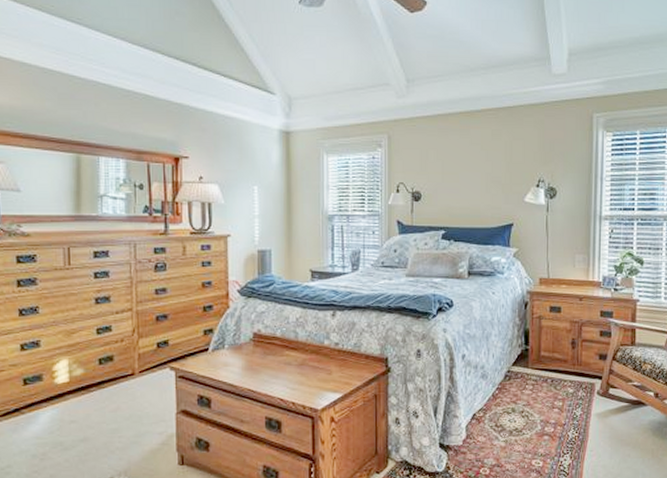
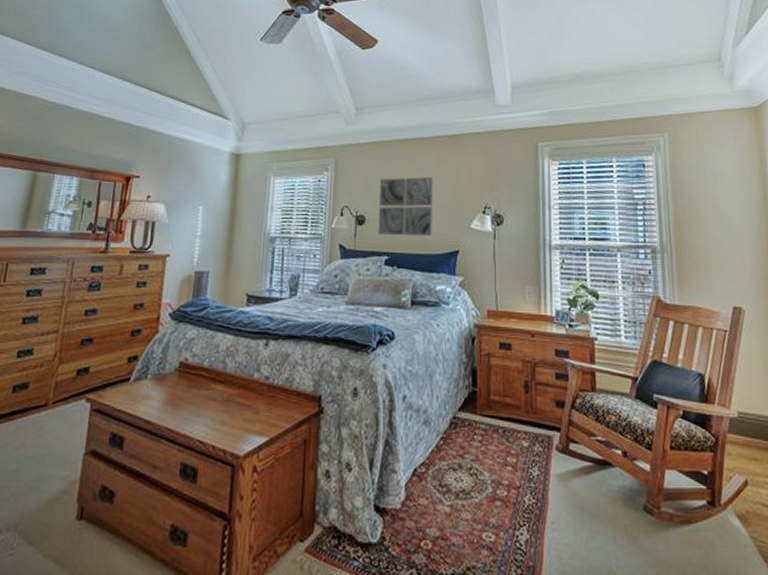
wall art: none [434,151,487,211] -> present [377,176,433,236]

